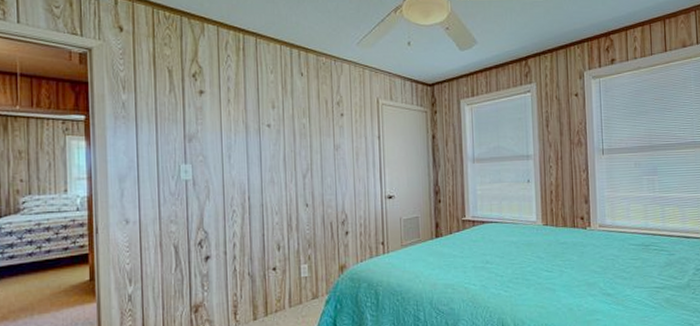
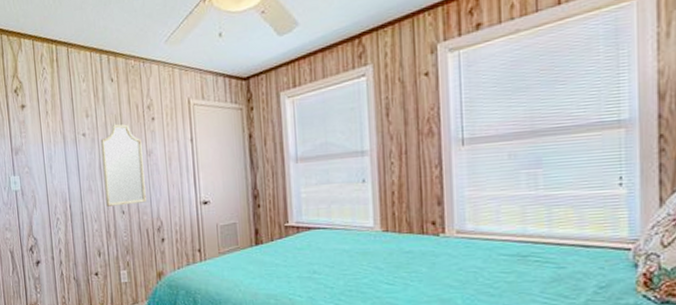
home mirror: none [286,117,332,199] -> present [100,124,146,207]

